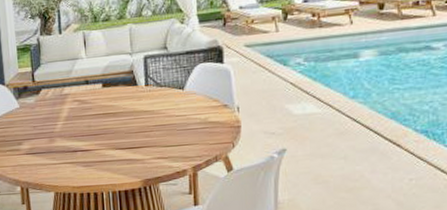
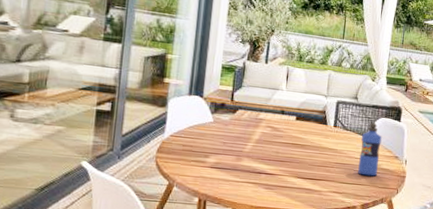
water bottle: none [179,71,205,134] -> present [358,122,382,176]

